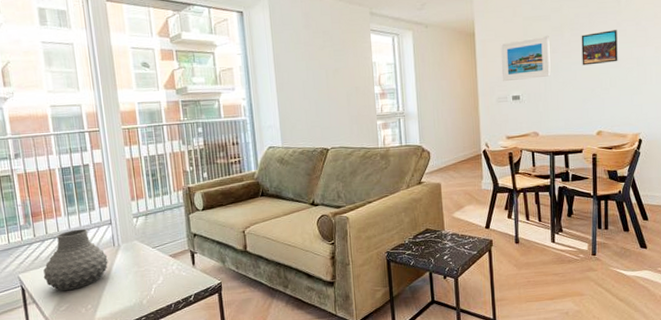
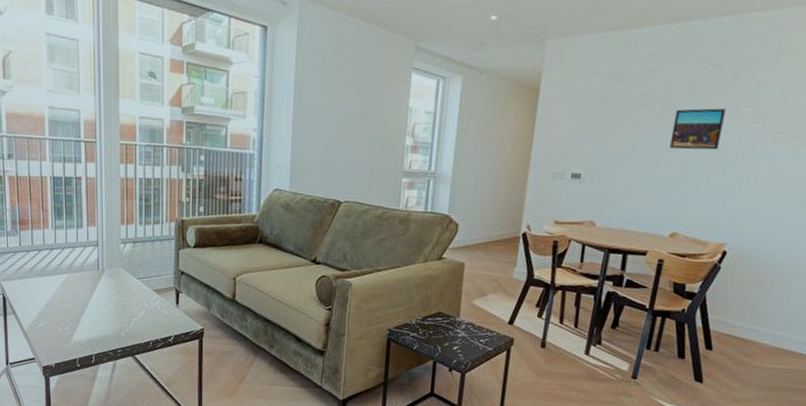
vase: present [43,228,108,291] -> none [25,245,90,308]
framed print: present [500,35,551,82] -> none [562,103,634,156]

